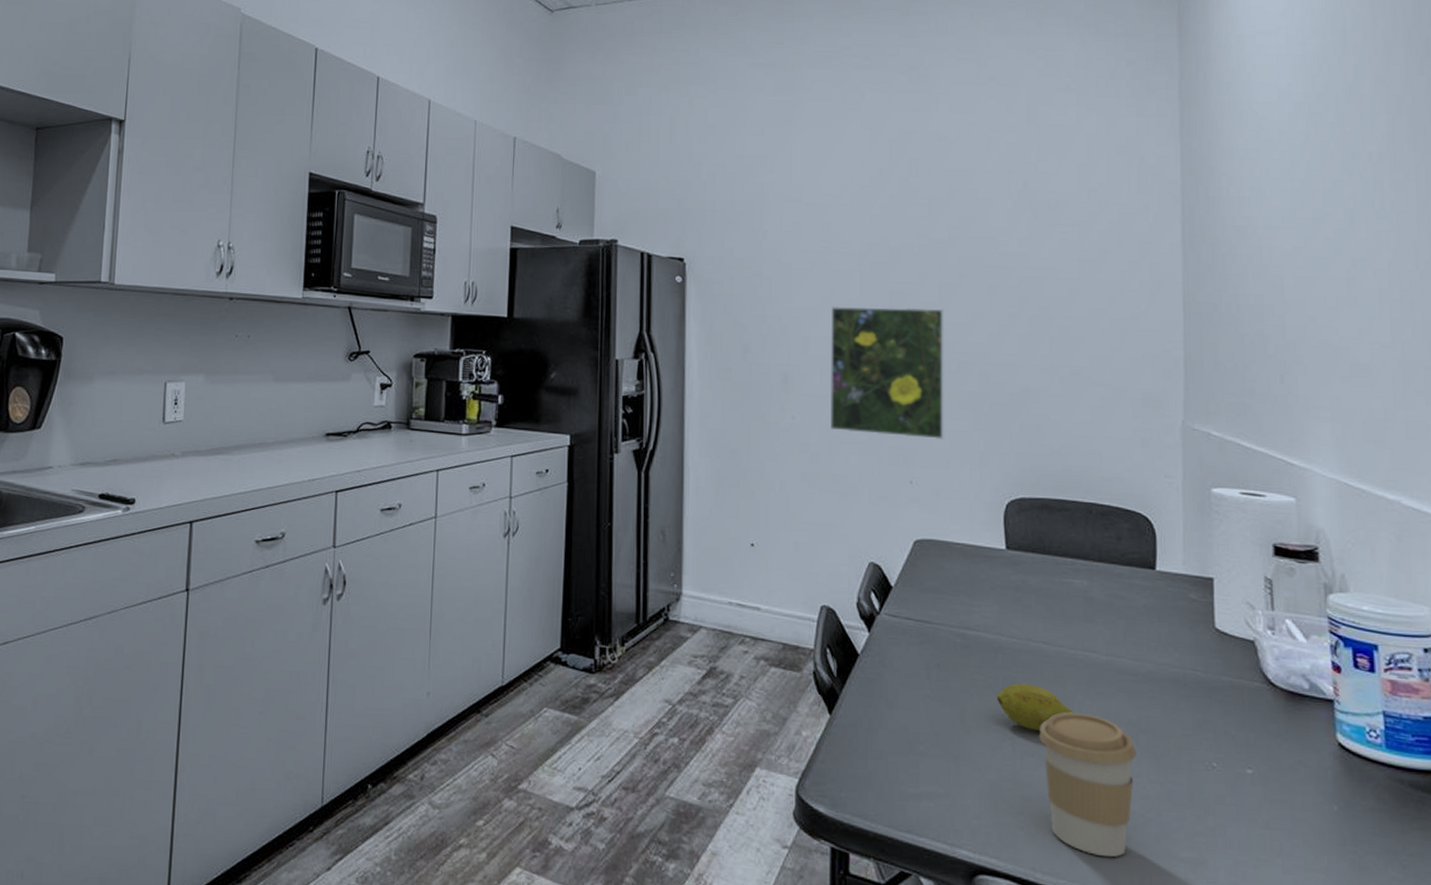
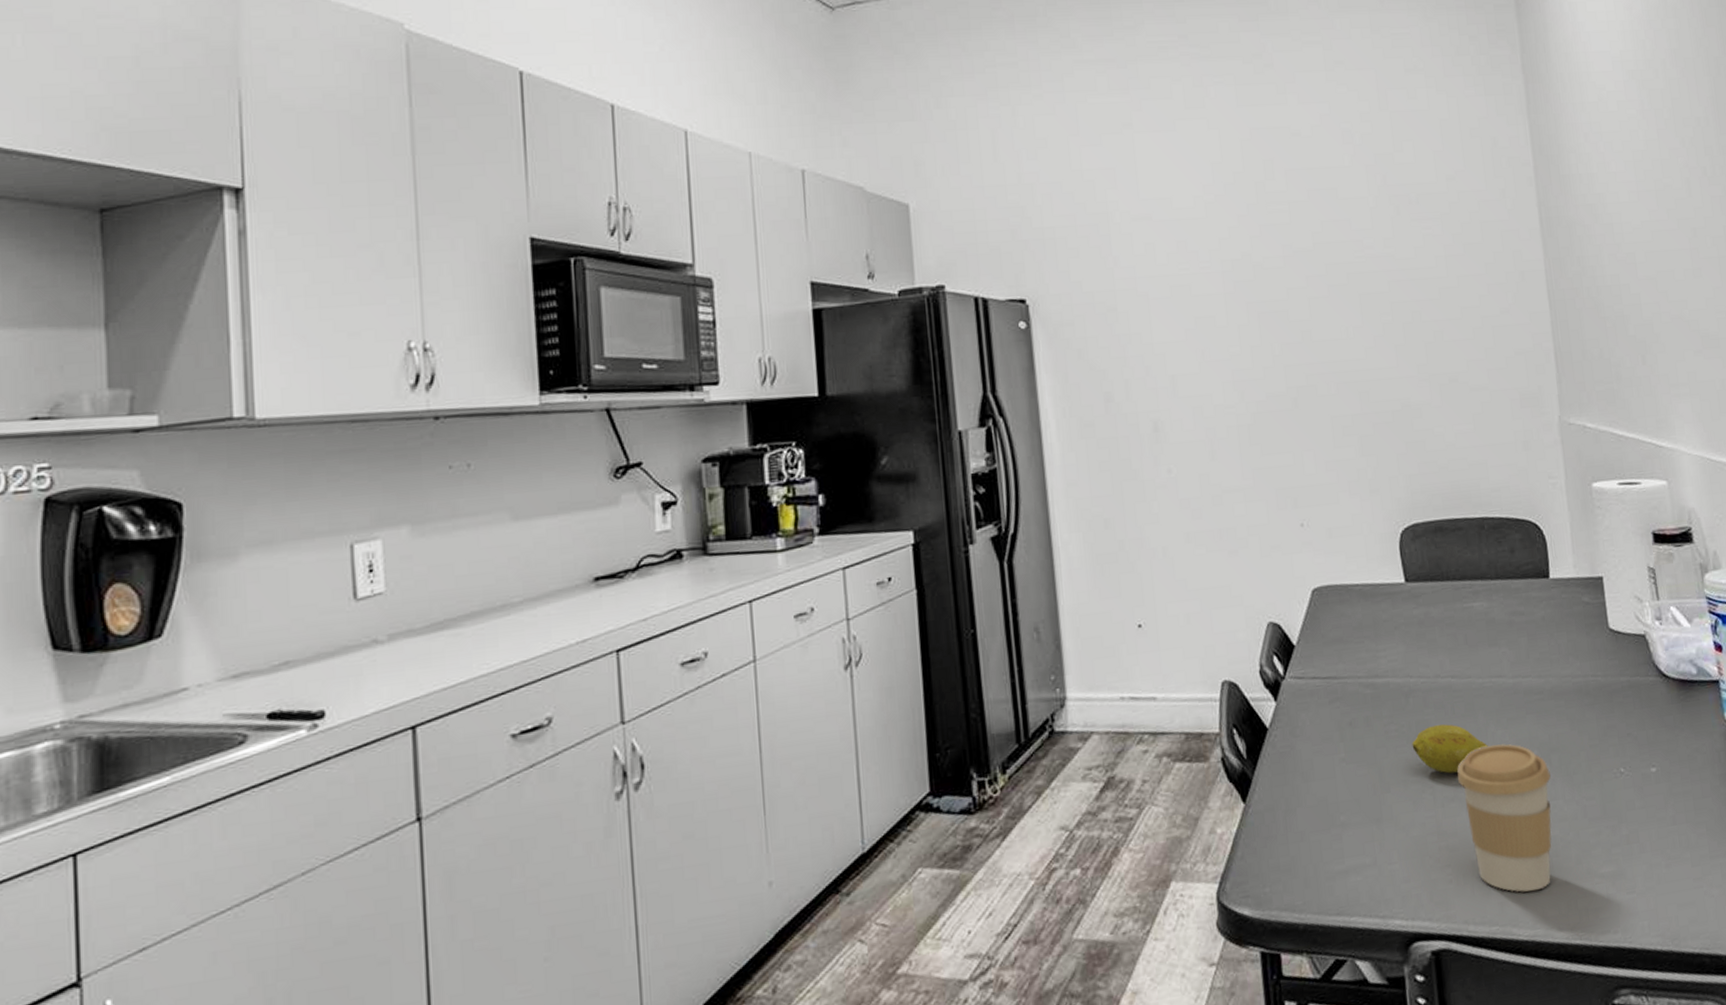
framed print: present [830,306,944,440] -> none [1197,327,1331,479]

